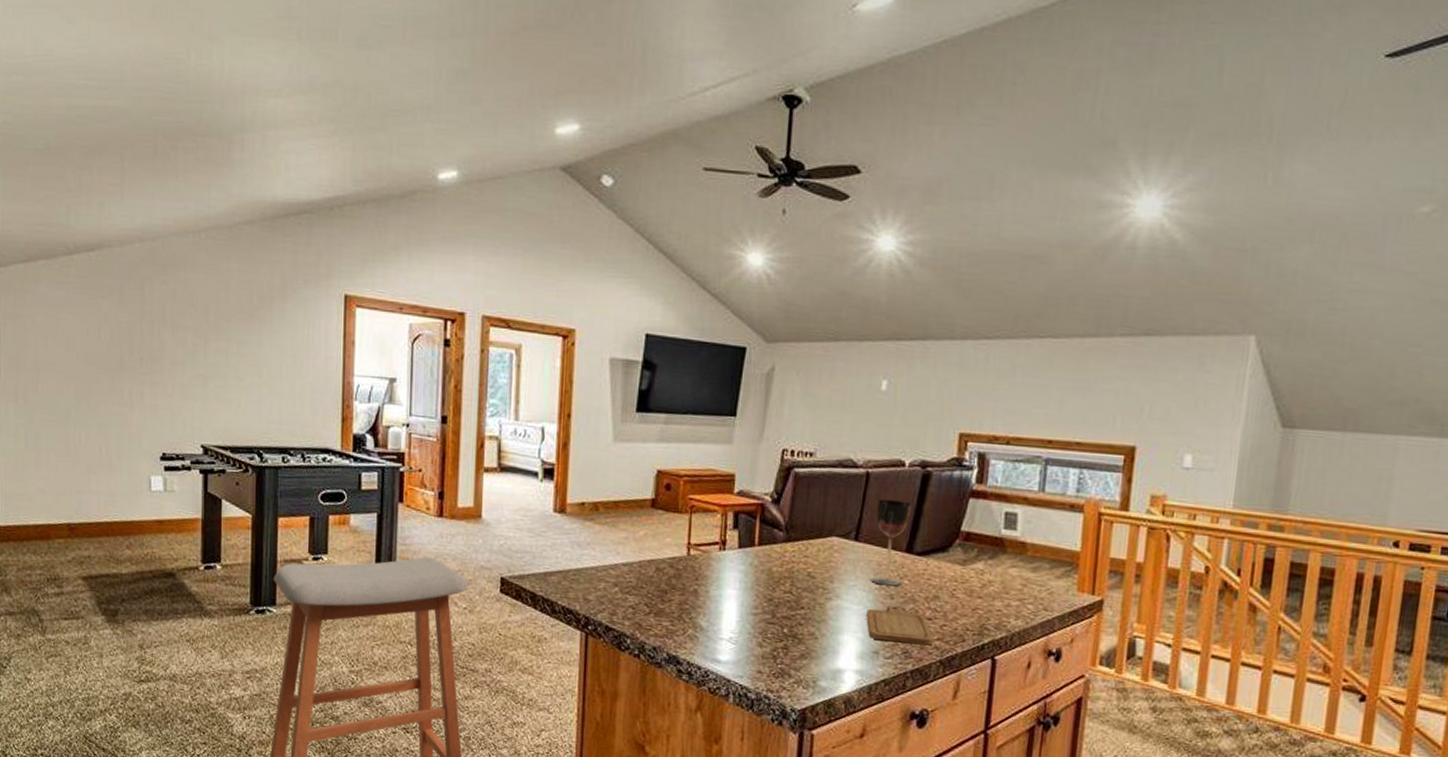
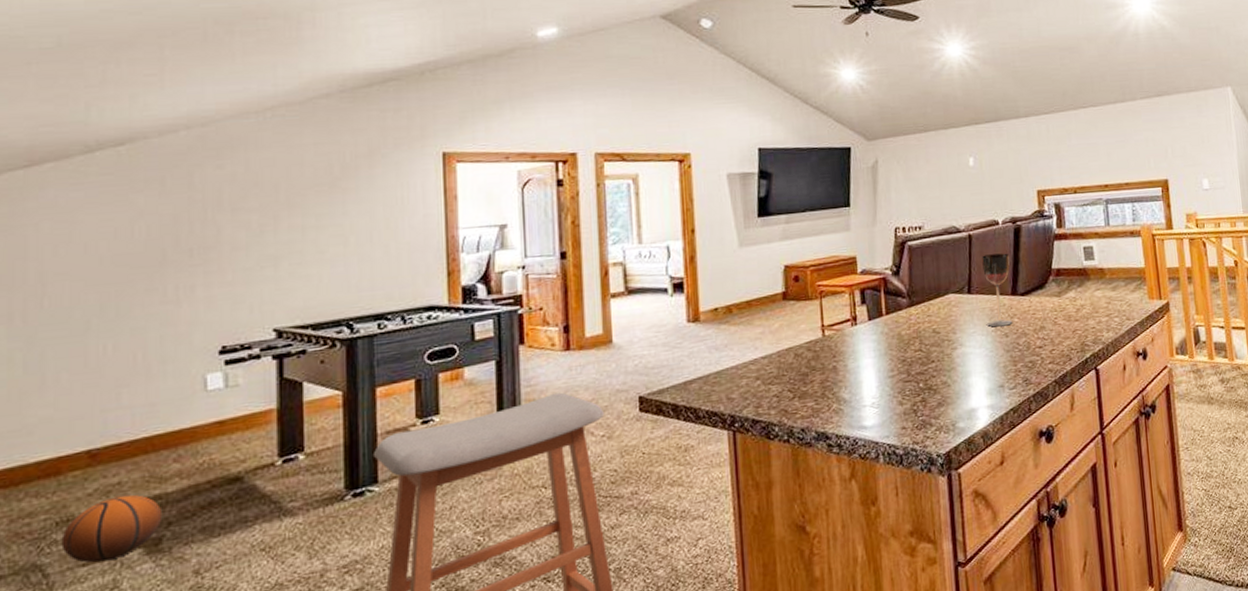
basketball: none [51,567,118,620] -> present [61,494,163,564]
chopping board: present [866,605,933,646] -> none [988,342,1046,375]

